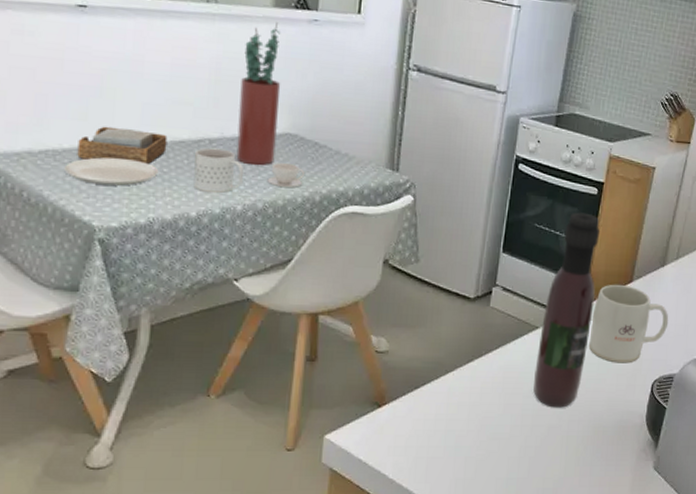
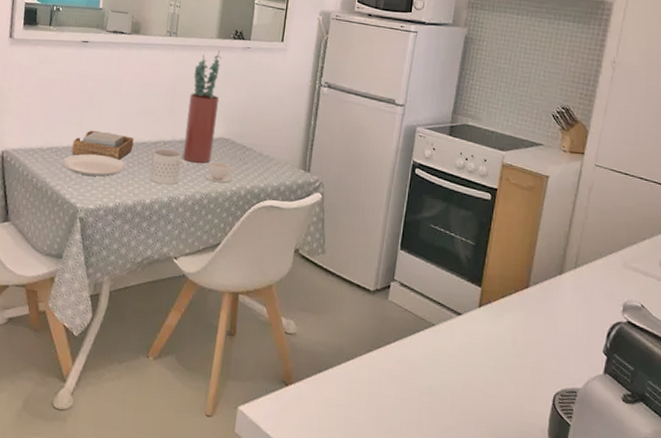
wine bottle: present [533,212,600,408] -> none [430,215,494,410]
mug: present [588,284,669,363] -> none [485,288,569,372]

